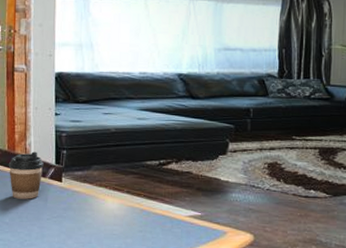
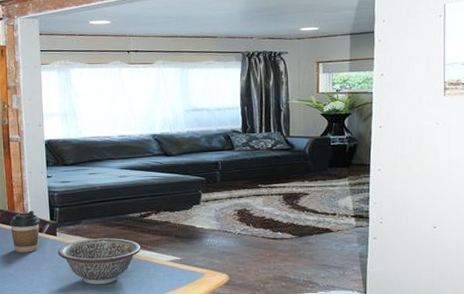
decorative bowl: none [62,187,158,240] -> present [57,238,141,285]

